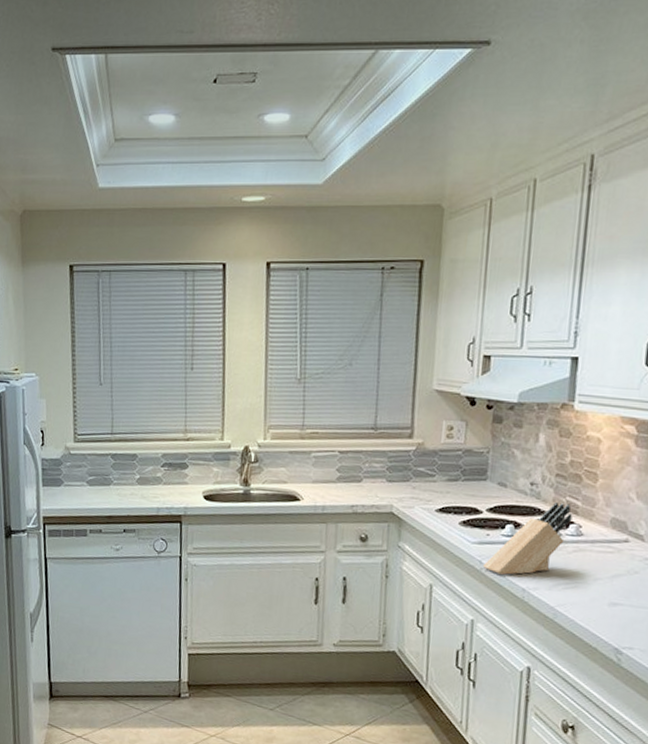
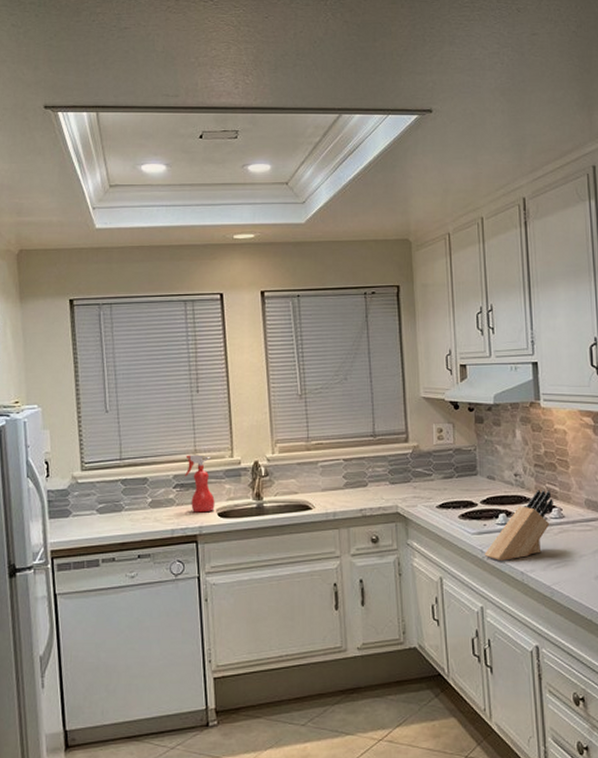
spray bottle: none [174,434,202,494] -> present [185,455,215,513]

